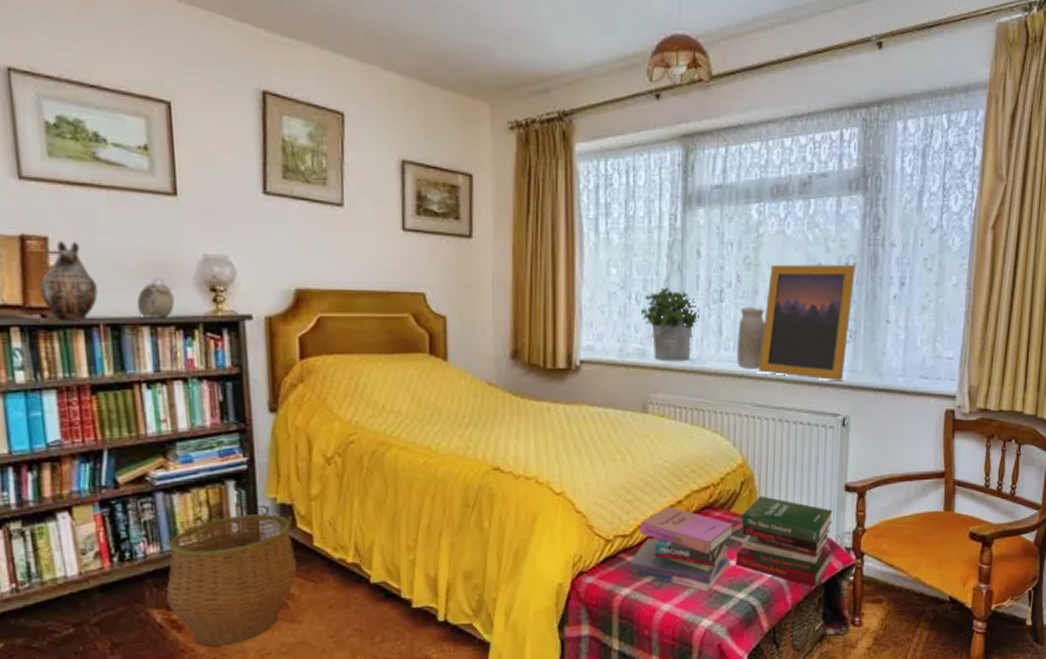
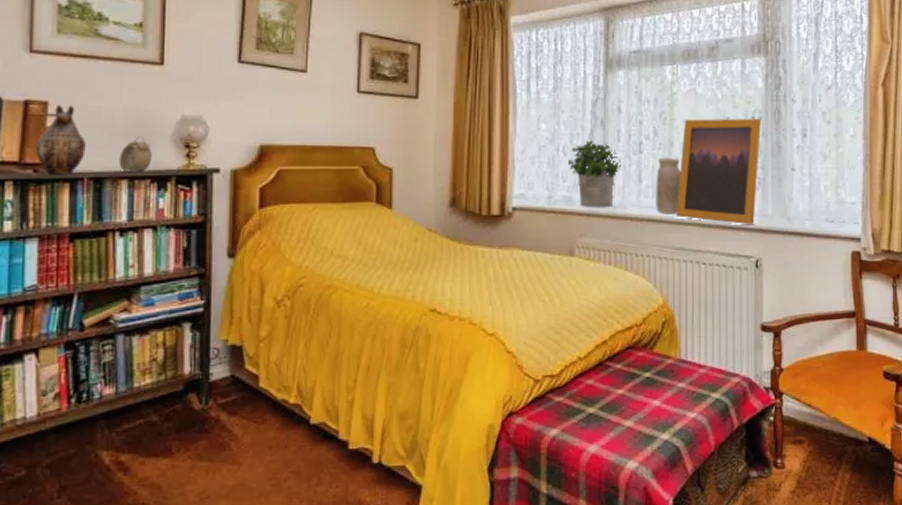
basket: present [166,514,298,646] -> none [117,355,243,489]
books: present [628,506,734,593] -> none [556,346,656,434]
books: present [735,496,833,587] -> none [659,336,752,428]

